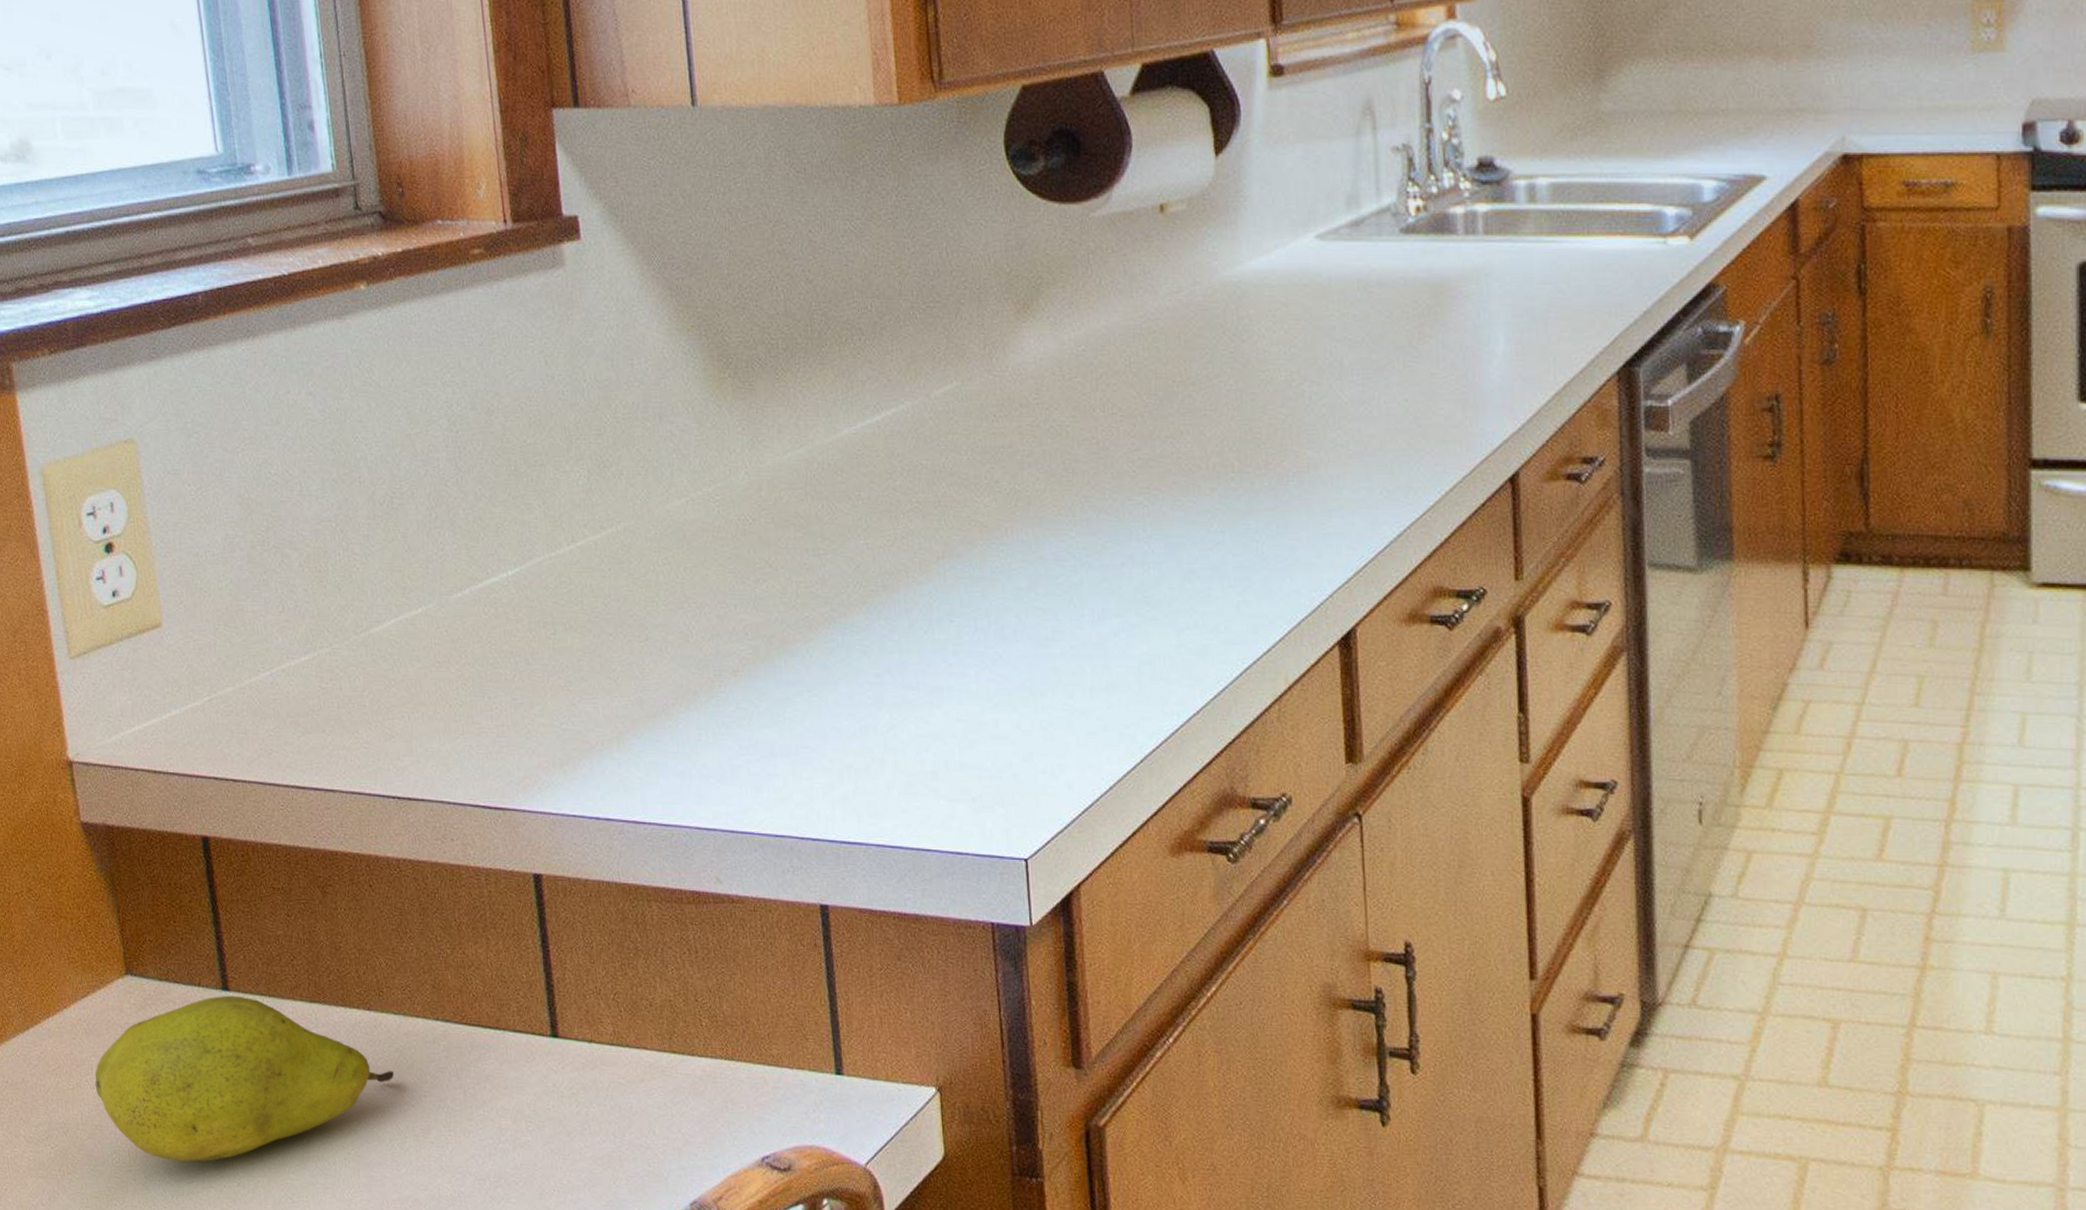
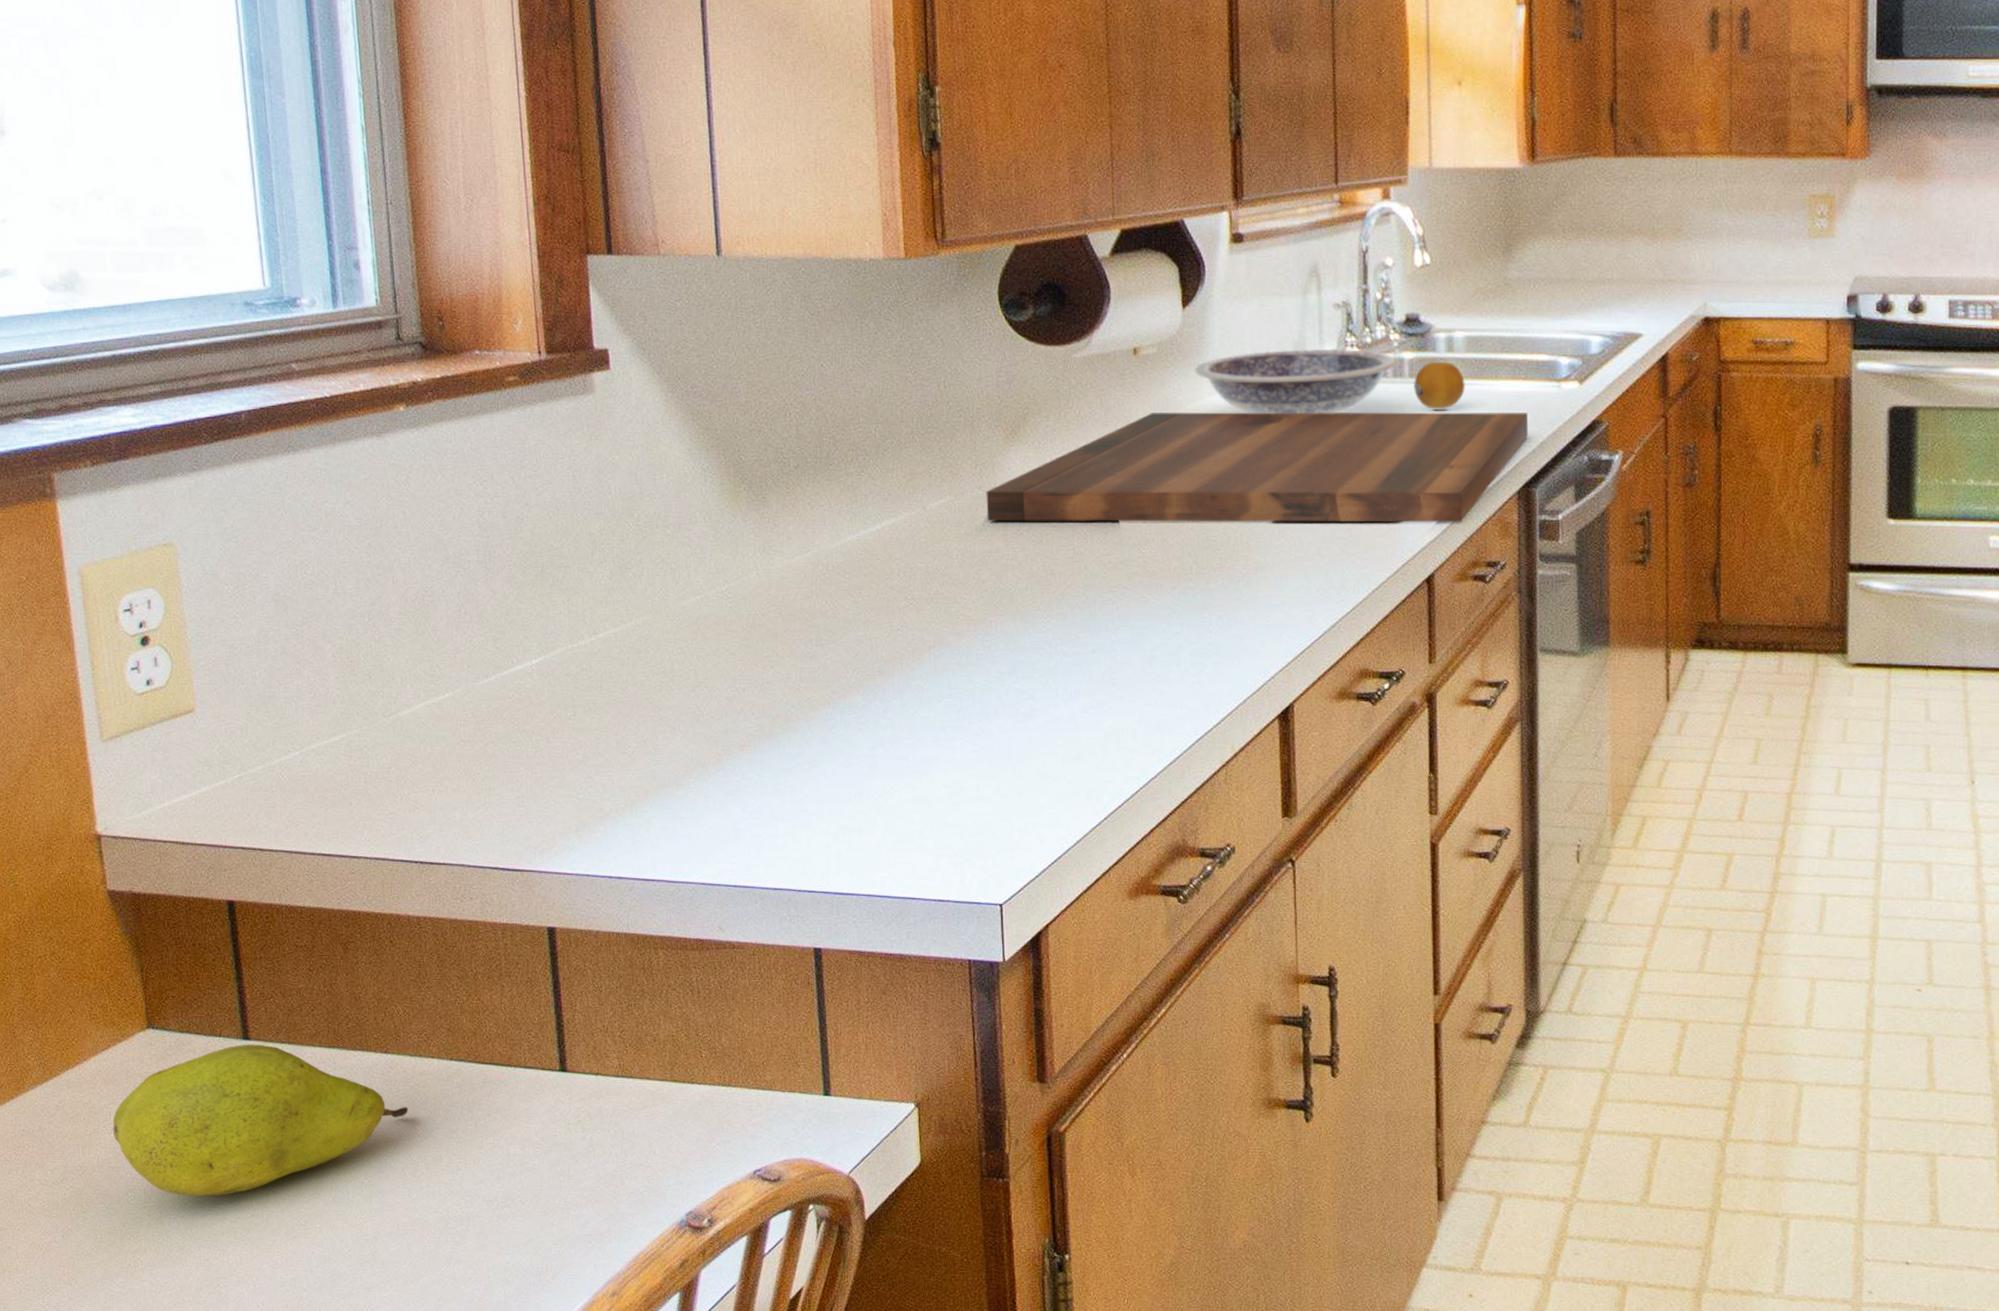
cutting board: none [996,275,1628,411] -> present [986,412,1528,523]
bowl: none [1230,200,1469,280] -> present [1194,348,1397,414]
fruit: none [1489,214,1551,273] -> present [1414,361,1465,410]

